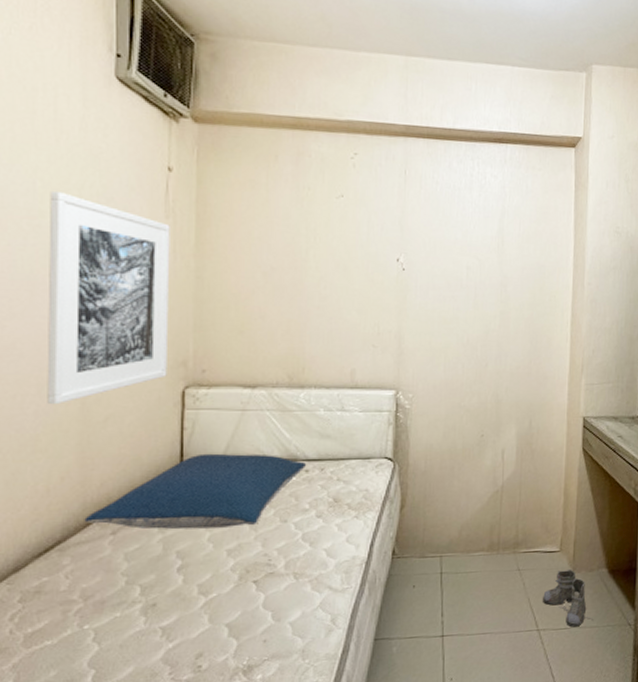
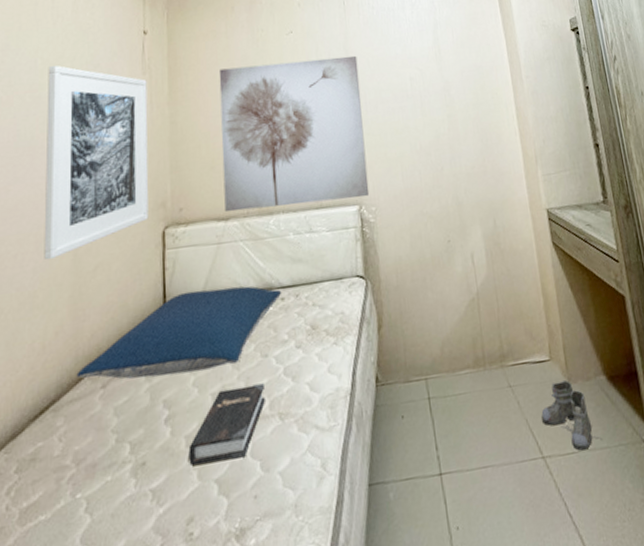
hardback book: none [200,545,283,610] -> present [188,383,266,465]
wall art: none [252,226,413,383] -> present [219,55,370,213]

